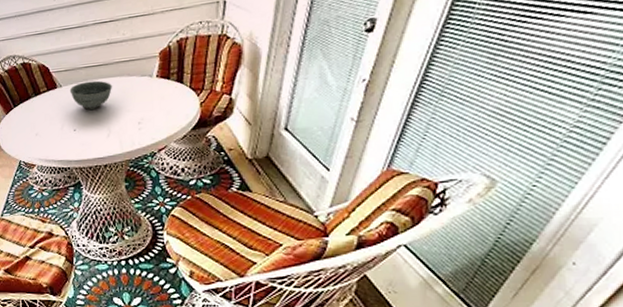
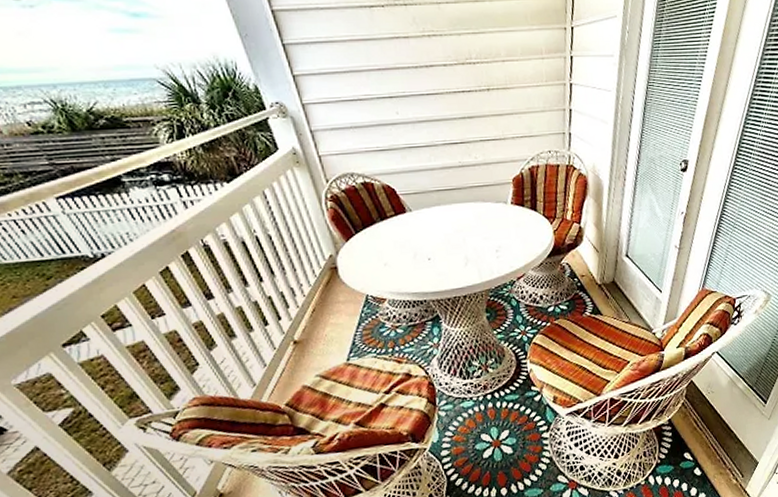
bowl: present [69,80,113,110] -> none [420,205,468,237]

